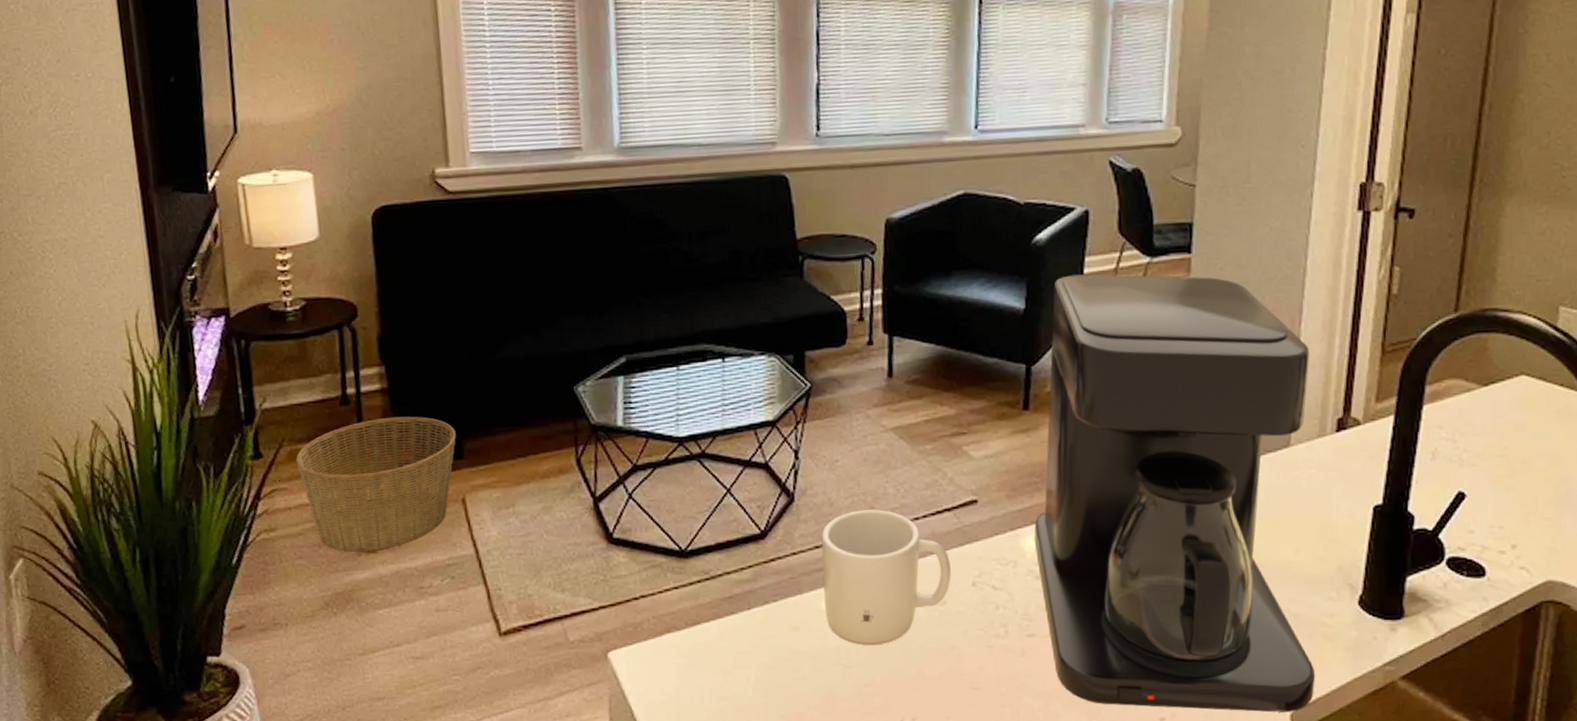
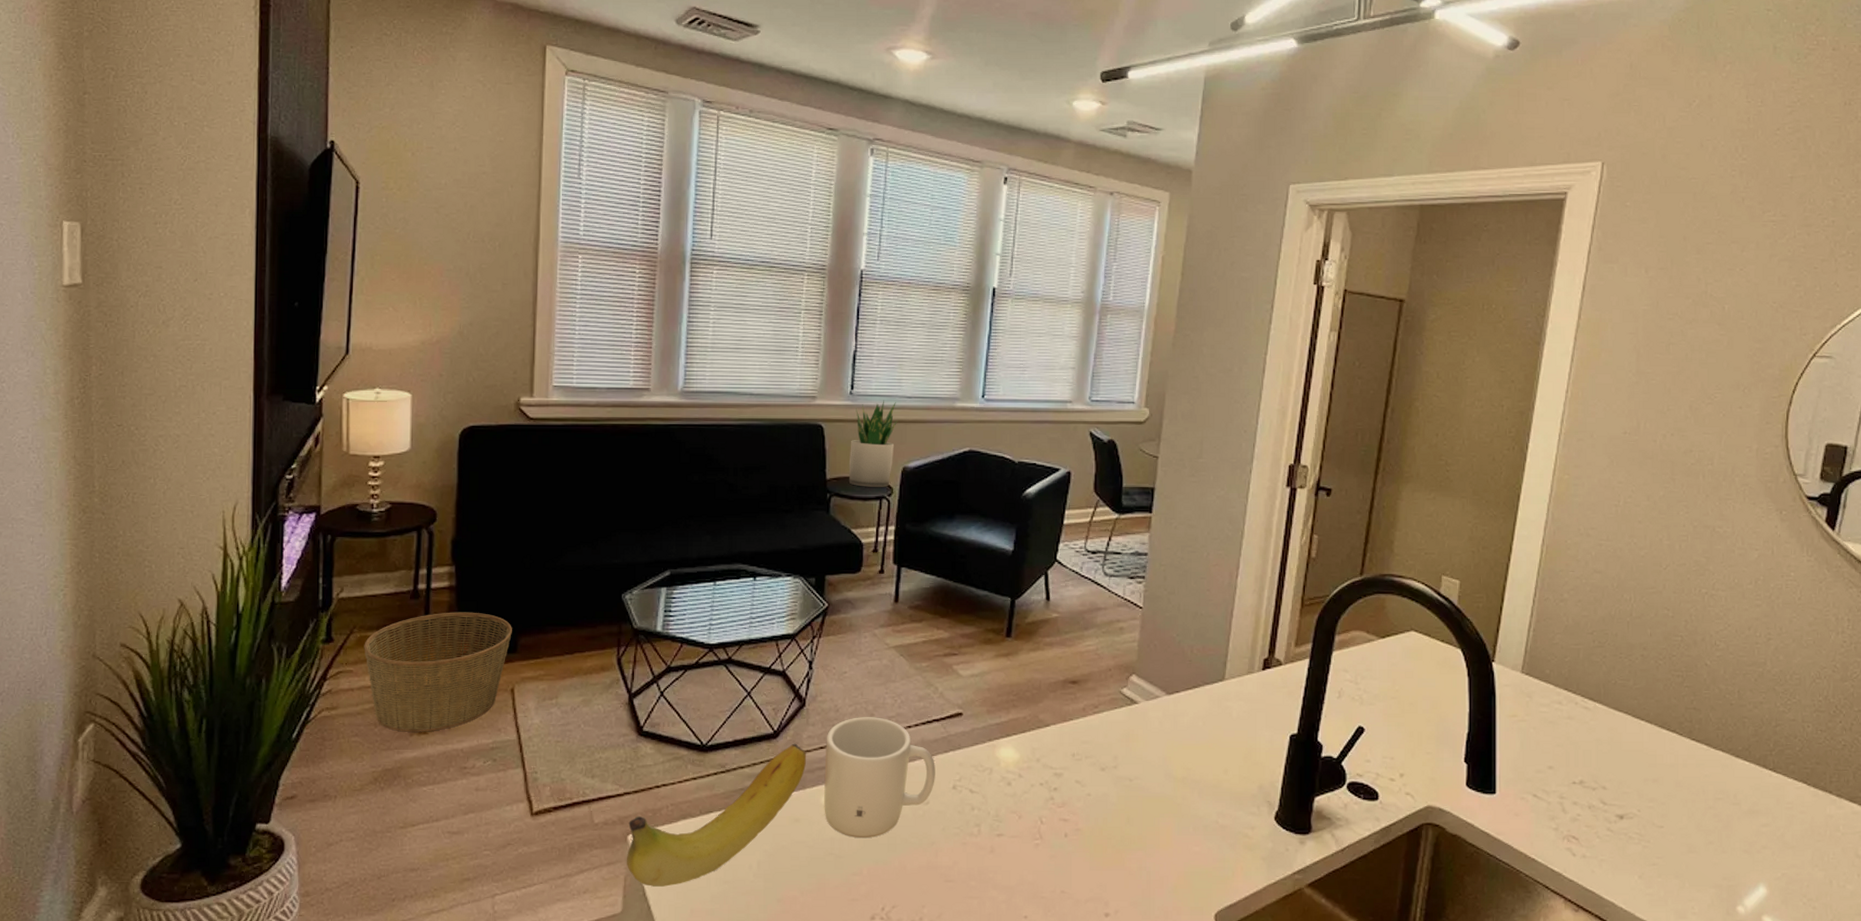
fruit: none [607,543,802,707] -> present [626,743,807,887]
planter: none [821,140,876,246] -> present [849,400,898,487]
coffee maker: present [1034,274,1316,713] -> none [1008,525,1244,912]

